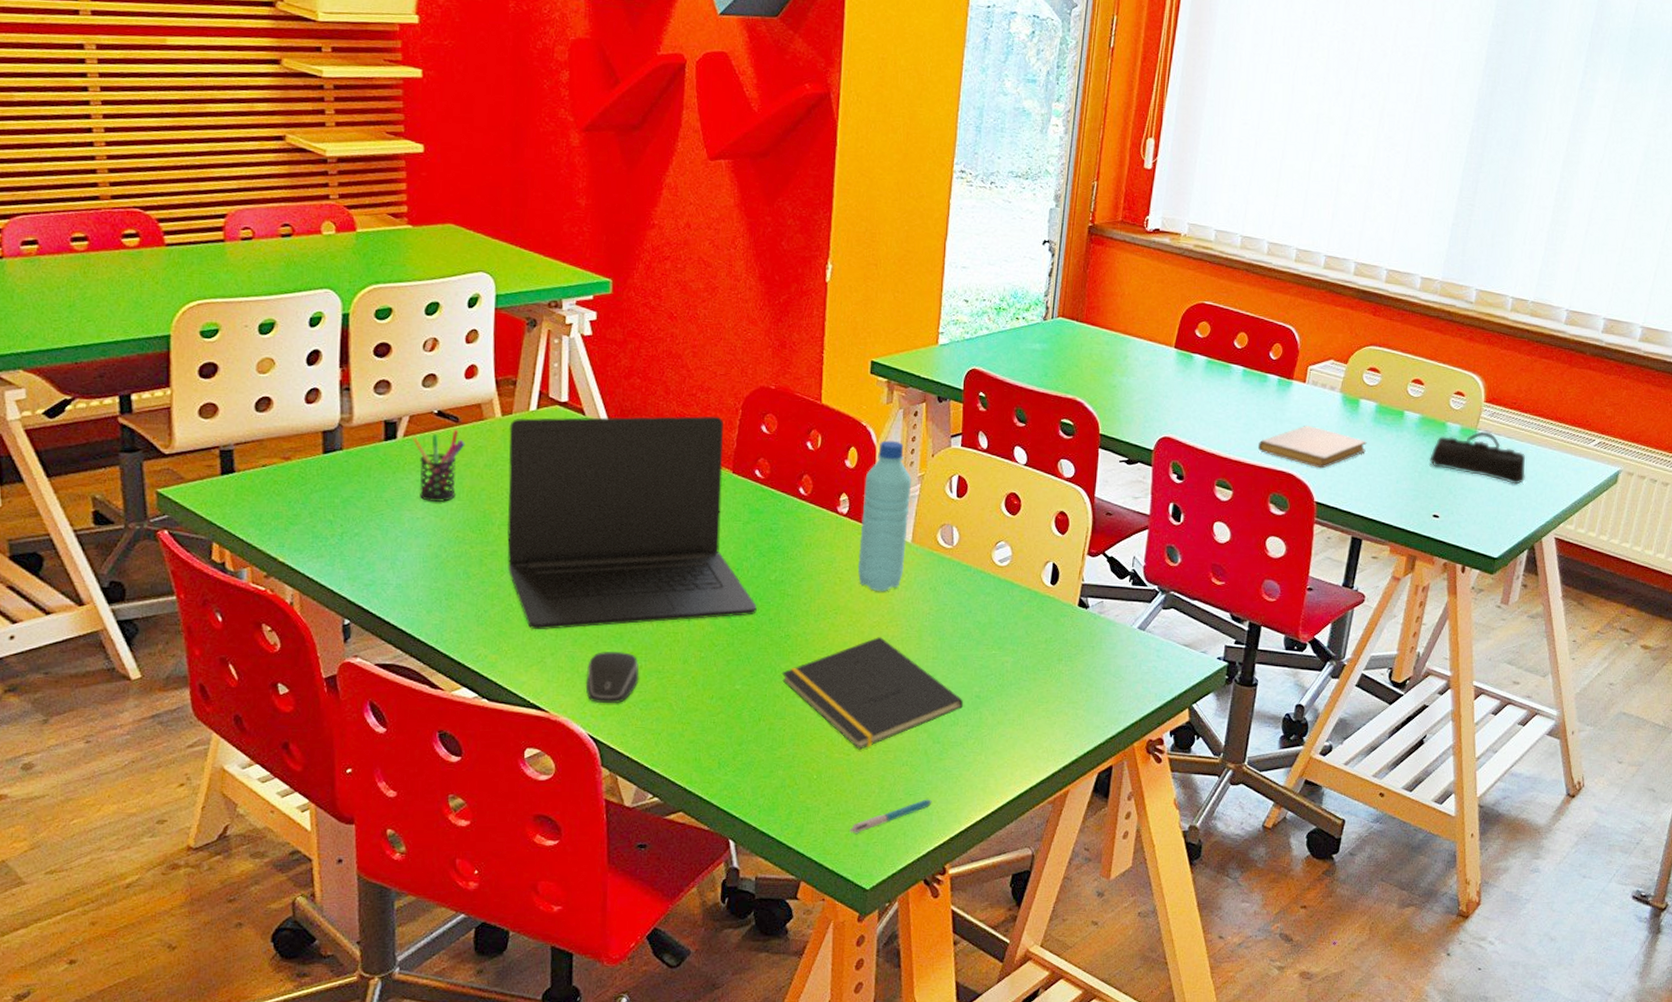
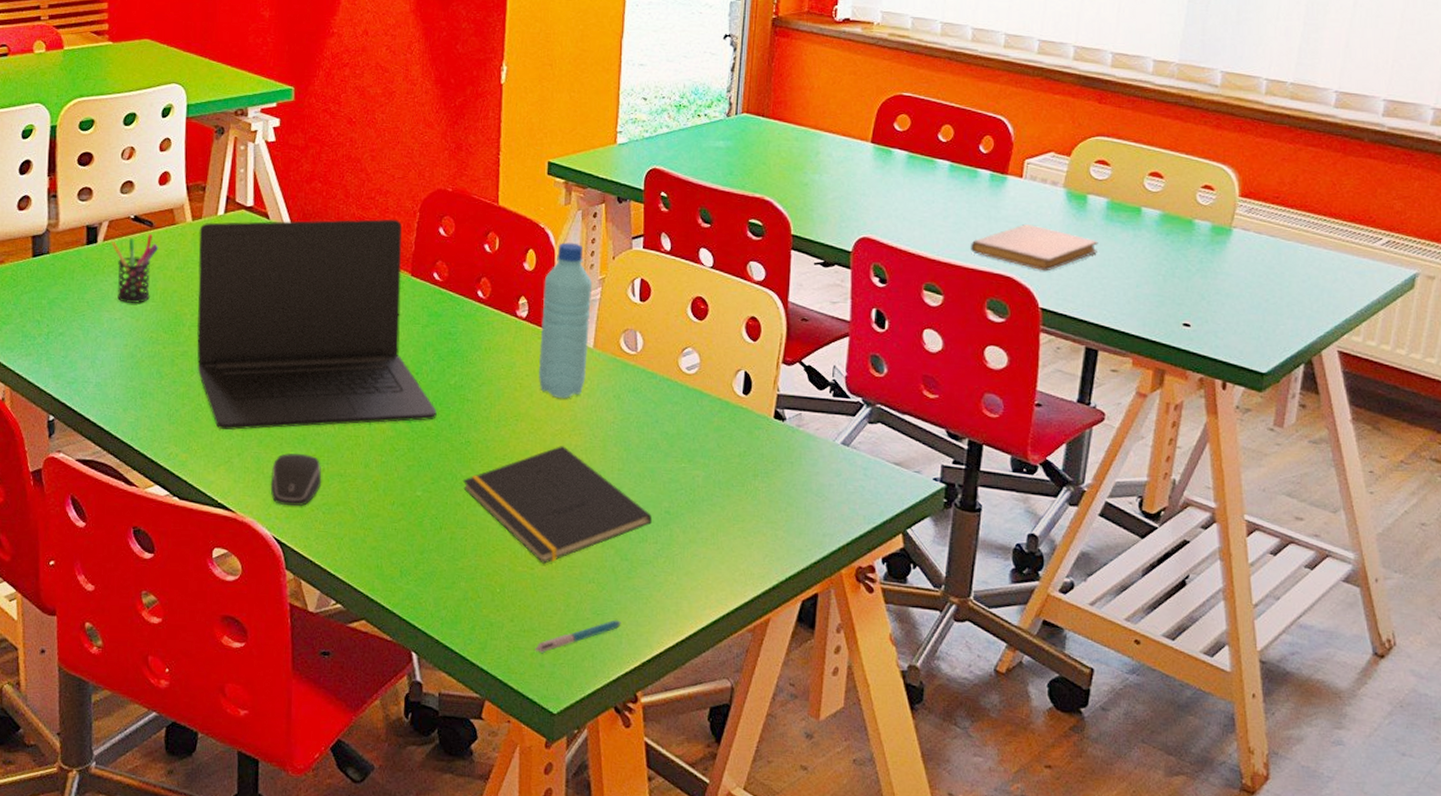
pencil case: present [1429,431,1526,485] -> none [1175,229,1295,290]

